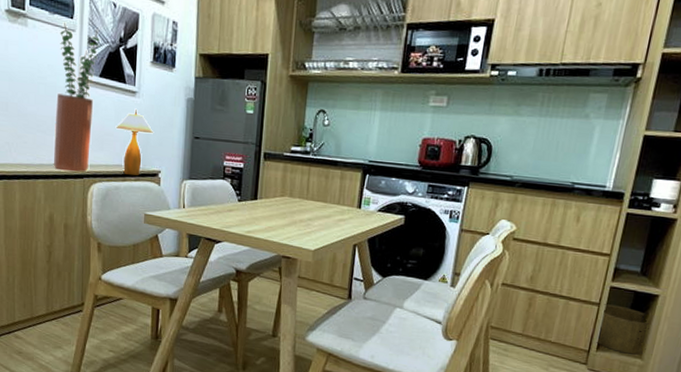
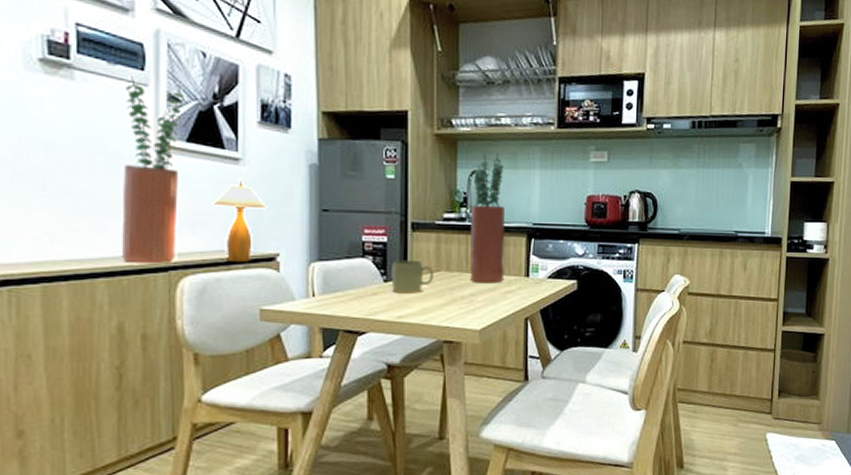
mug: none [244,184,279,214] -> present [391,260,433,294]
vase: none [309,94,347,212] -> present [470,152,504,284]

